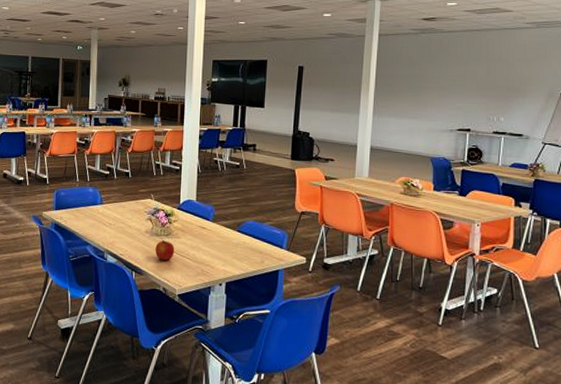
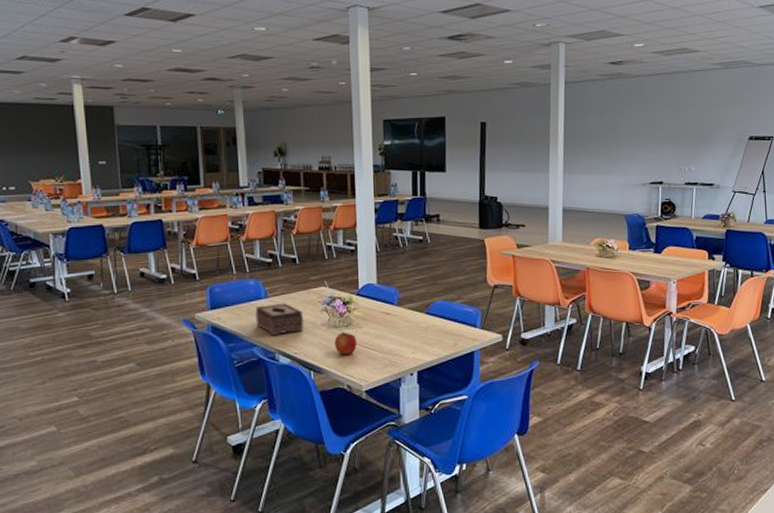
tissue box: none [91,210,131,237] -> present [255,303,304,335]

